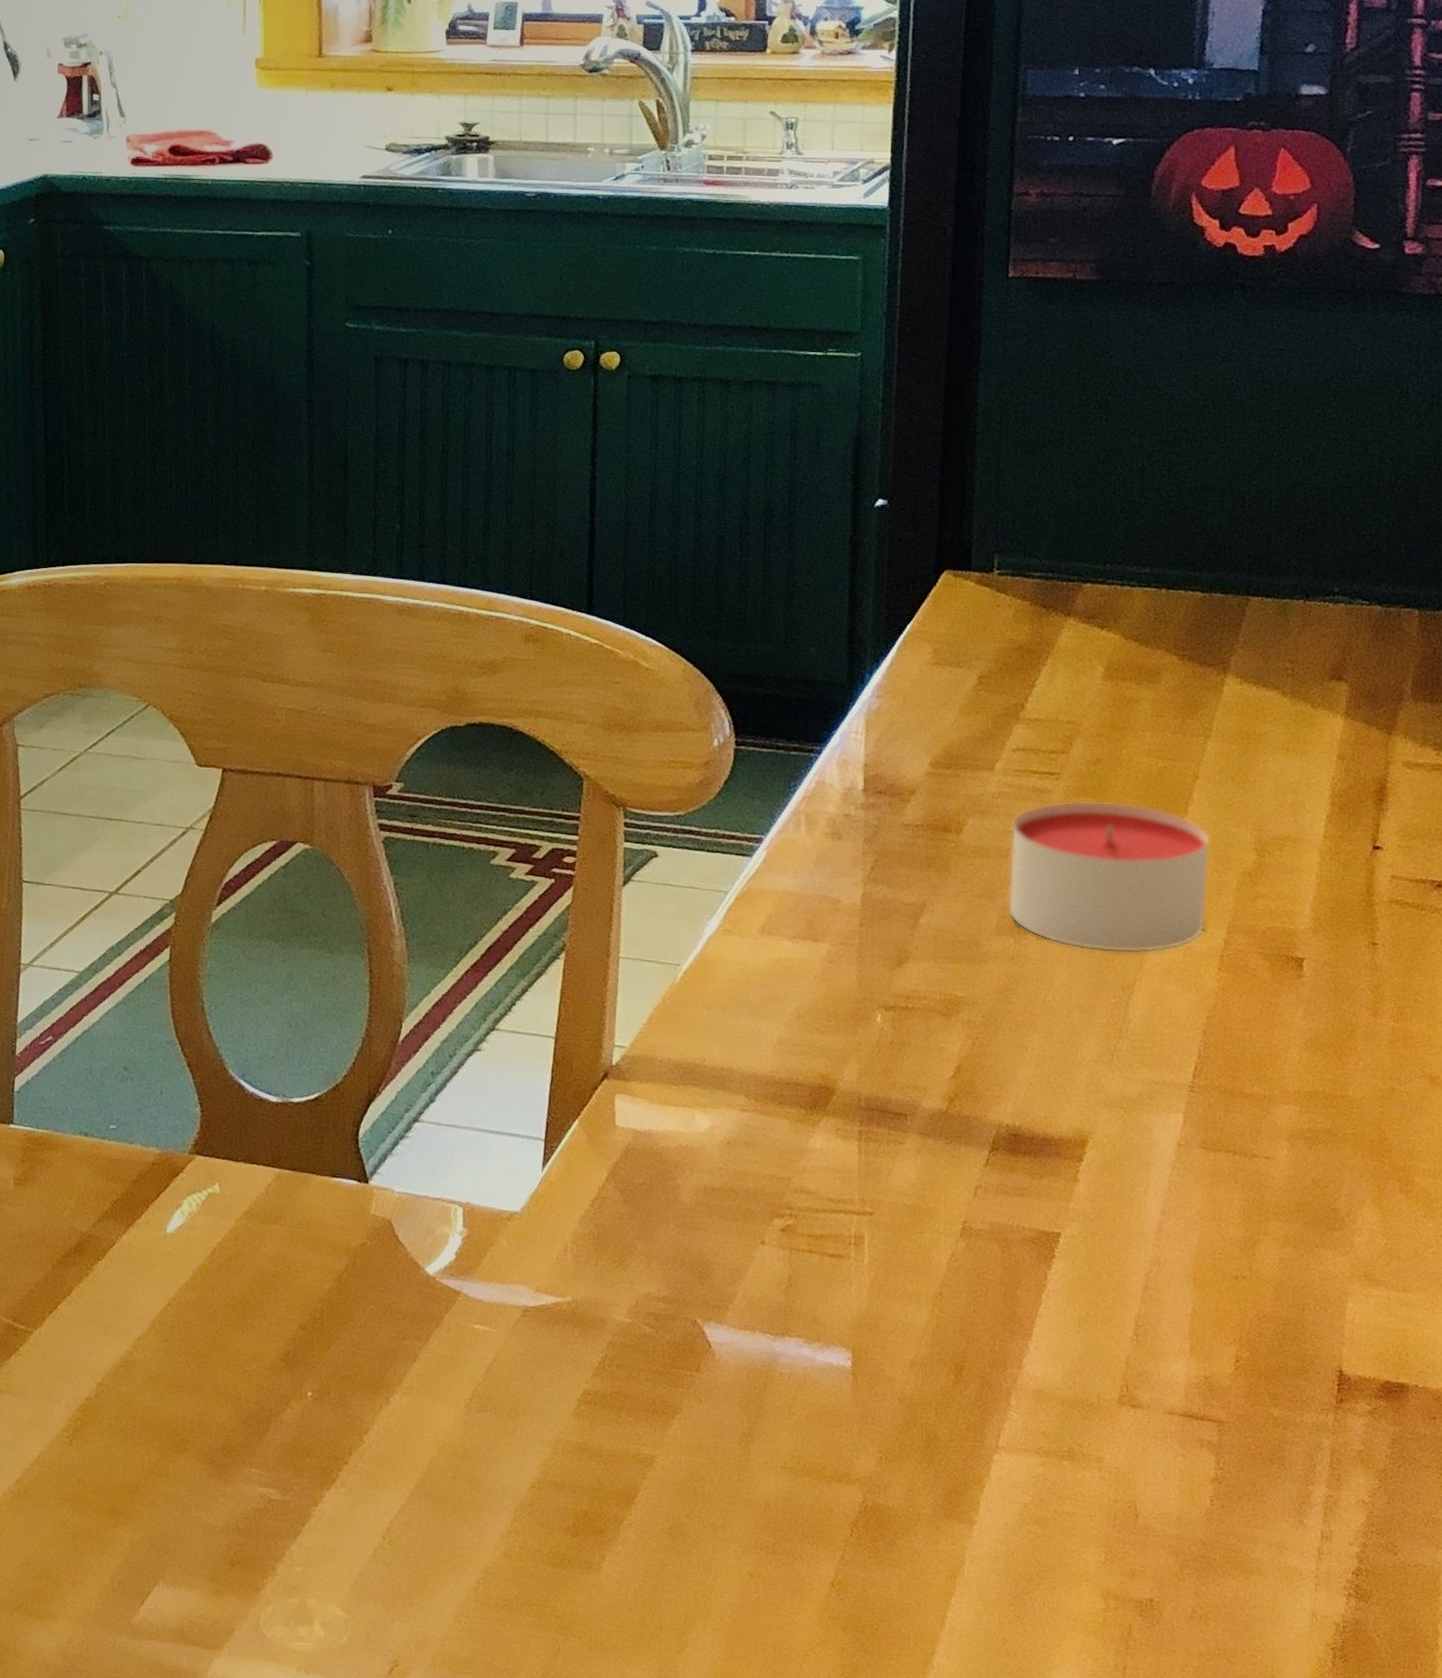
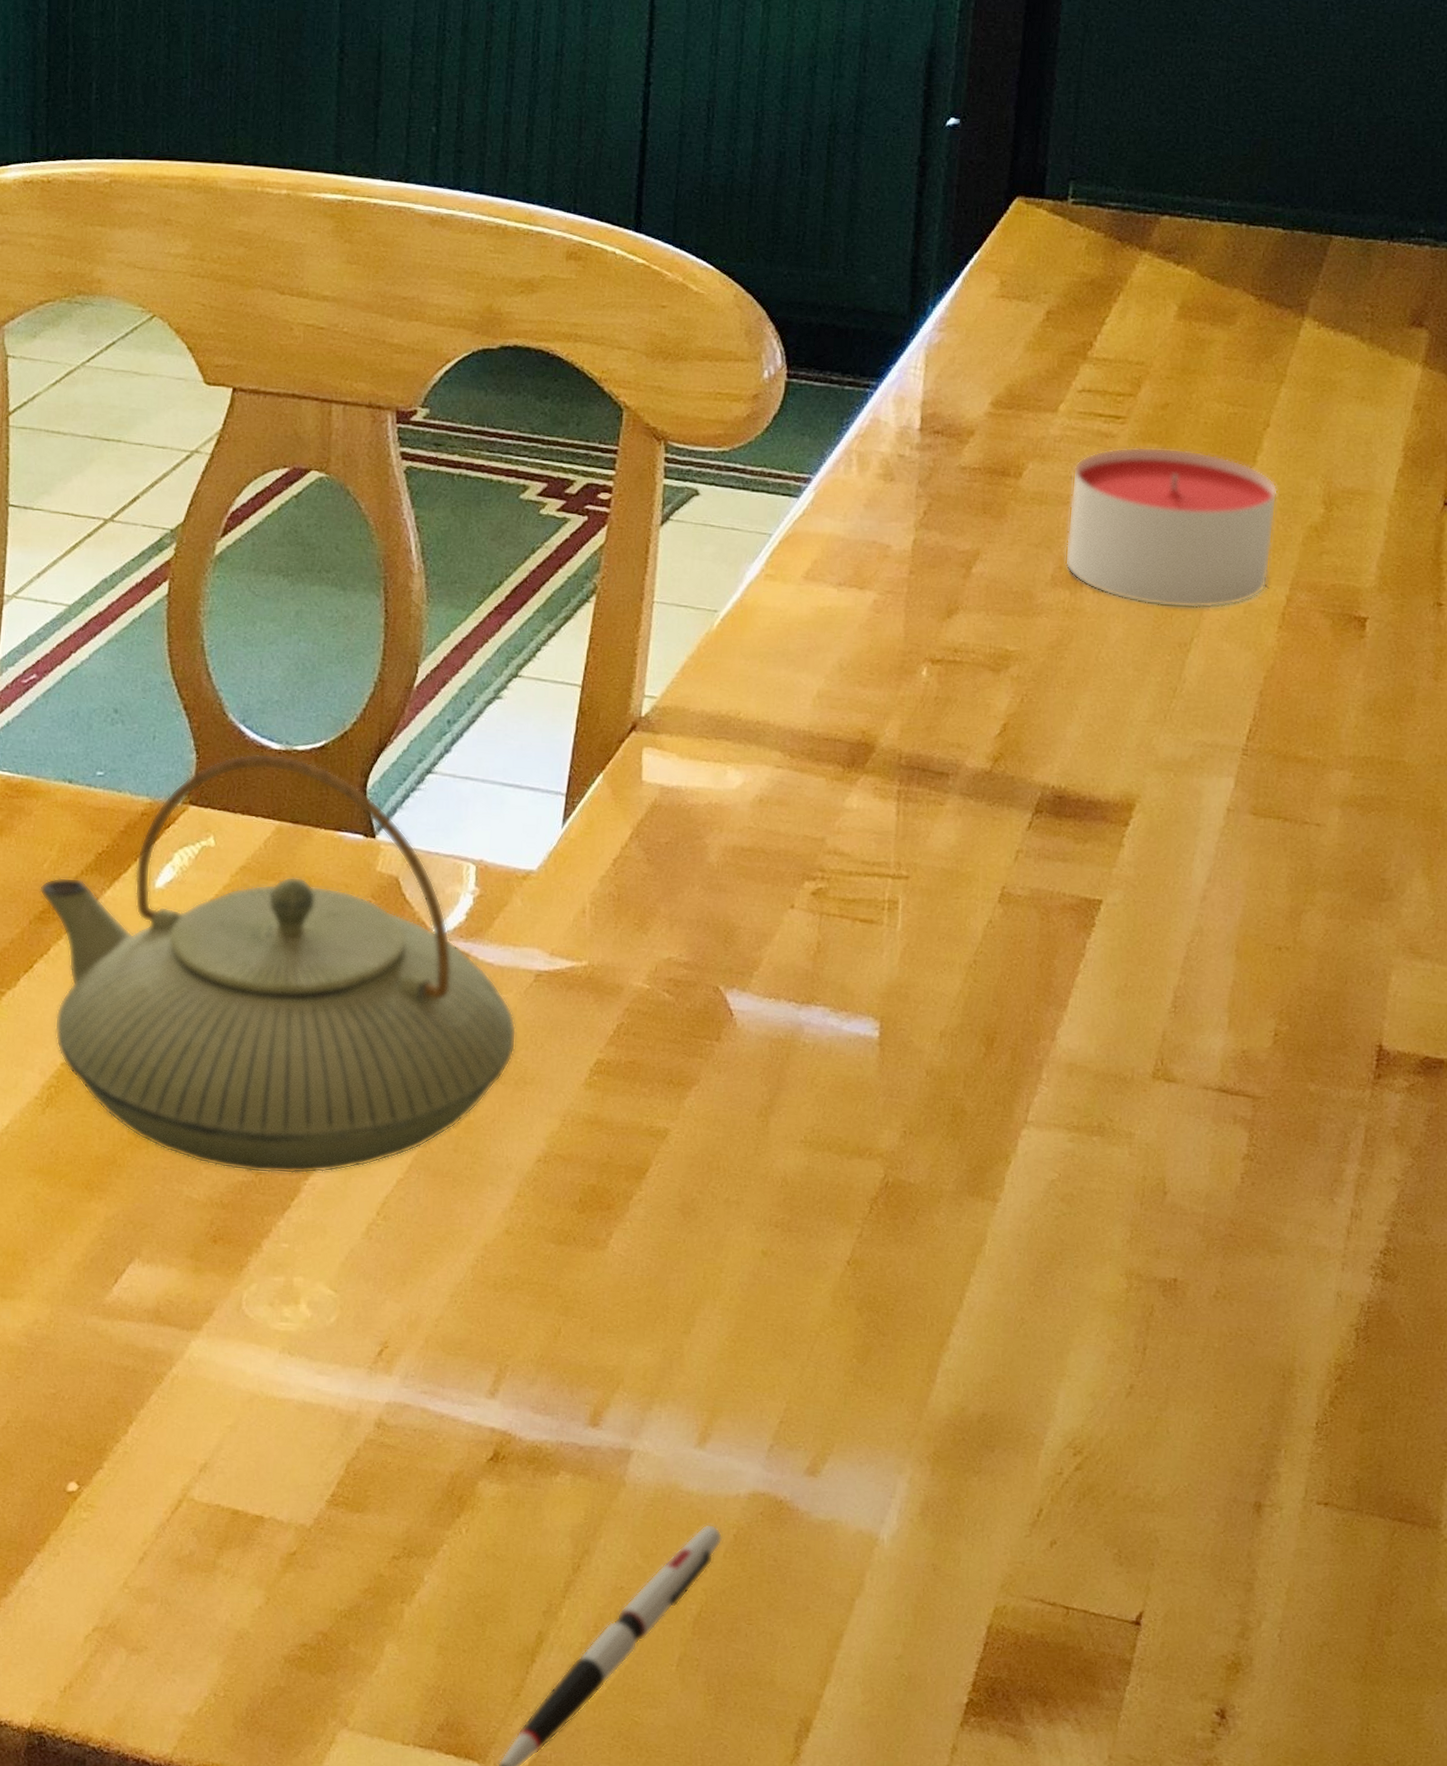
teapot: none [61,1106,507,1501] -> present [40,753,517,1174]

